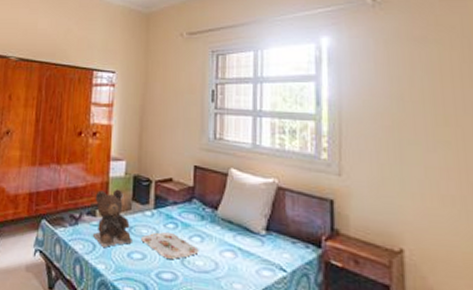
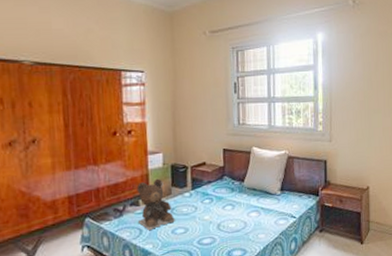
serving tray: present [141,232,199,259] -> none [182,207,231,228]

